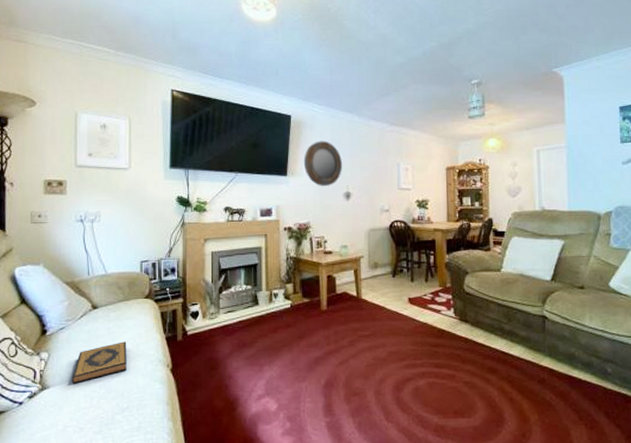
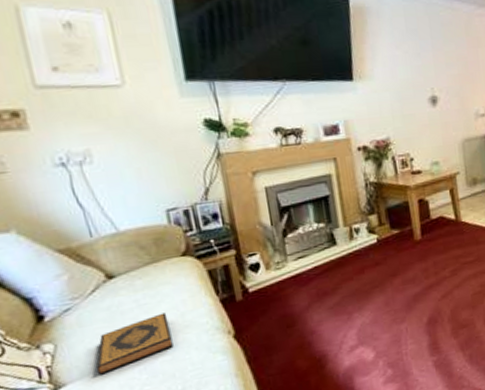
home mirror: present [303,141,342,186] -> none [372,31,424,91]

